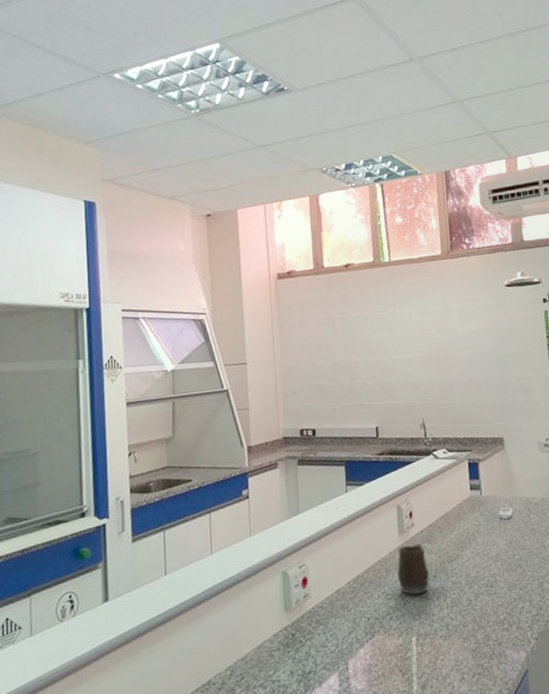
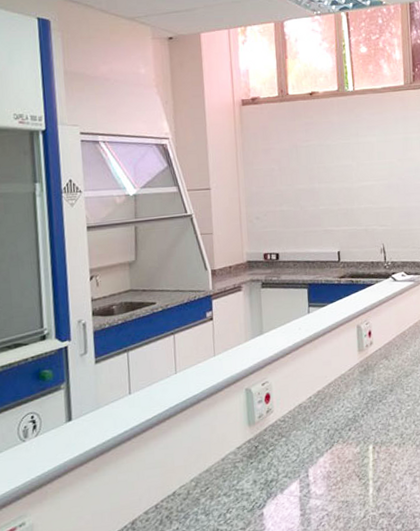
mug: present [397,544,430,595] -> none [356,360,386,407]

